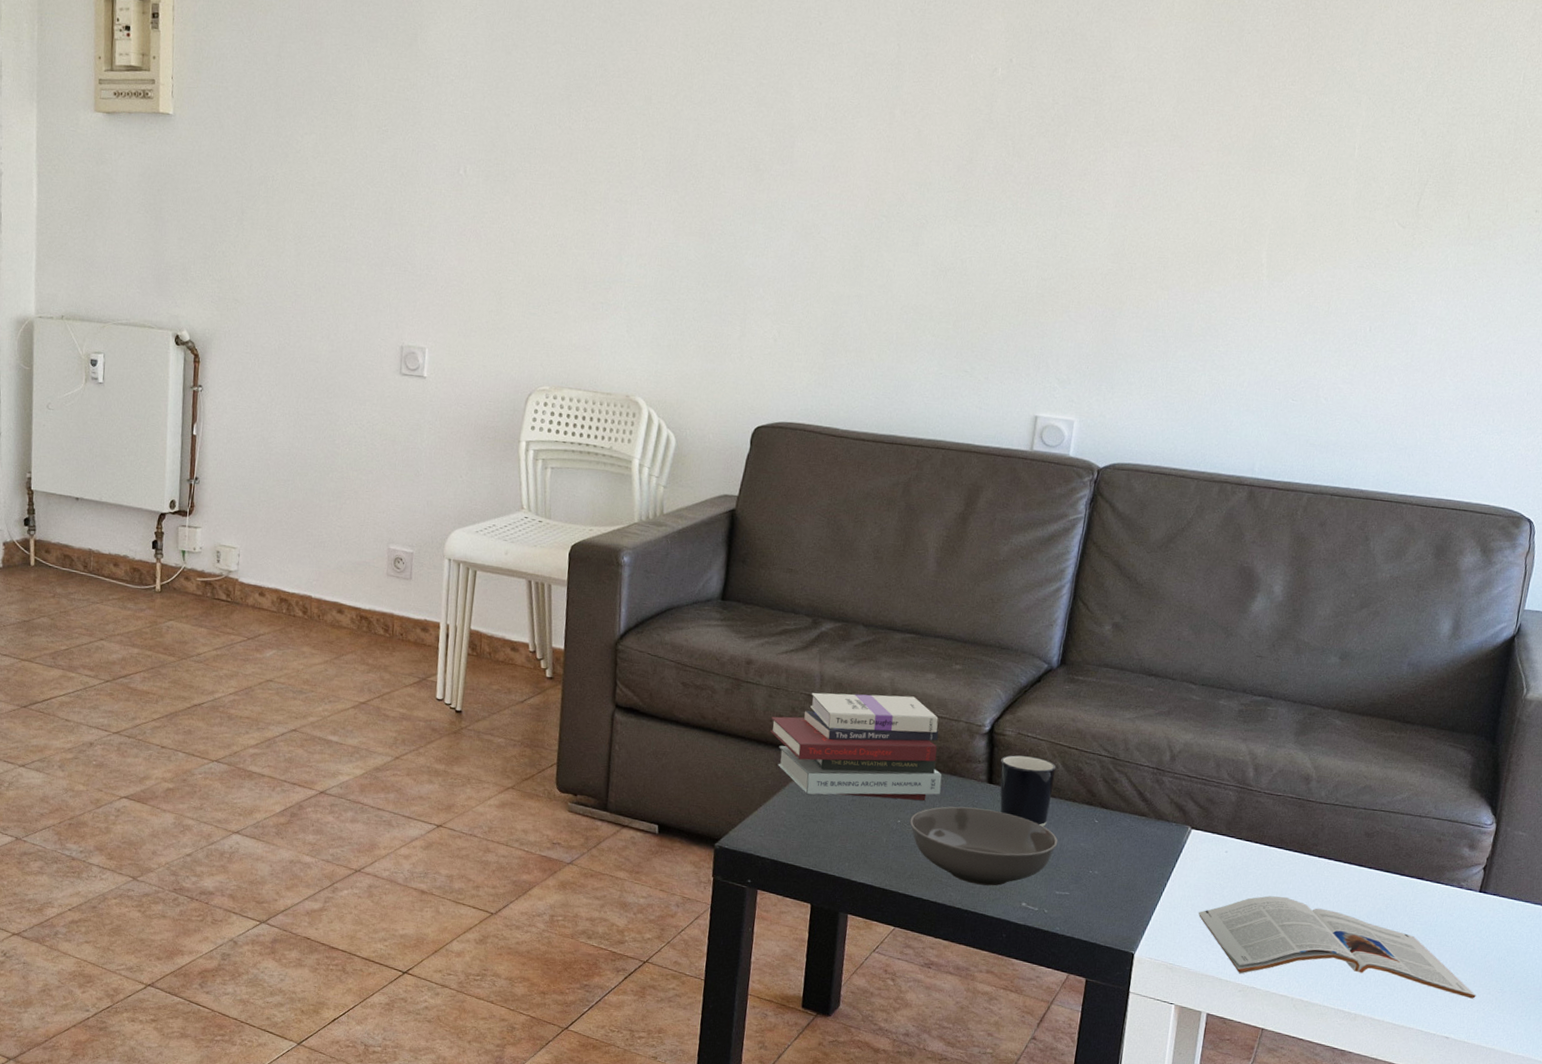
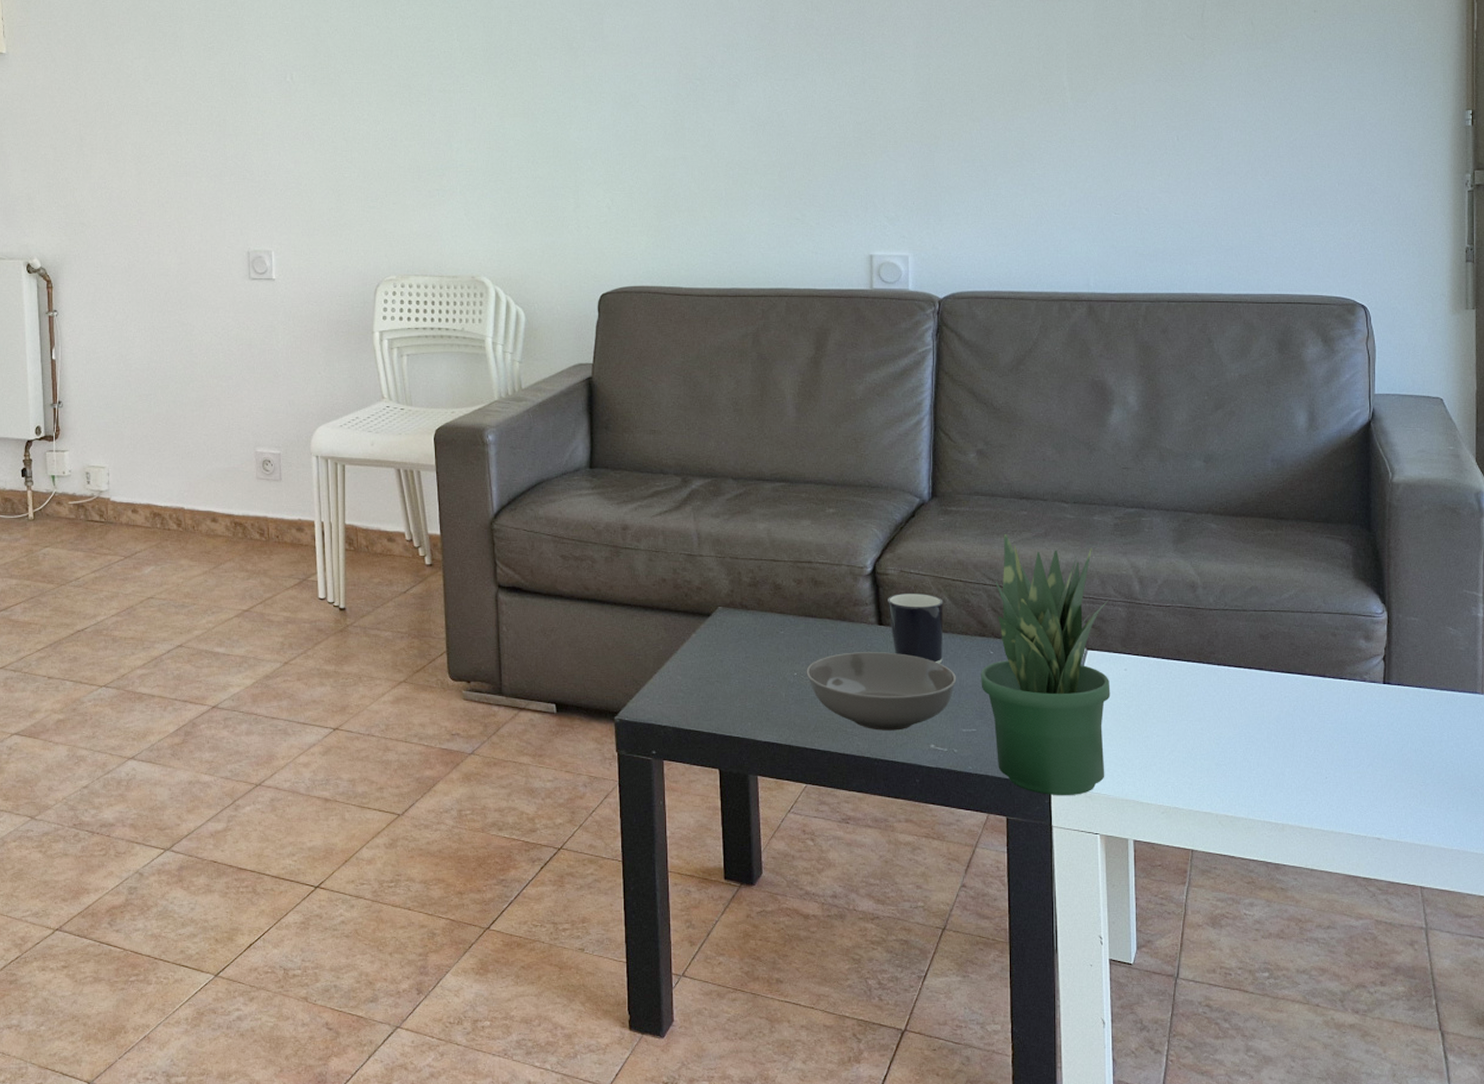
books: present [770,692,942,801] -> none [654,545,832,656]
planter: none [1081,708,1221,966] -> present [981,534,1111,796]
magazine: present [1198,896,1476,1000] -> none [1107,709,1400,796]

